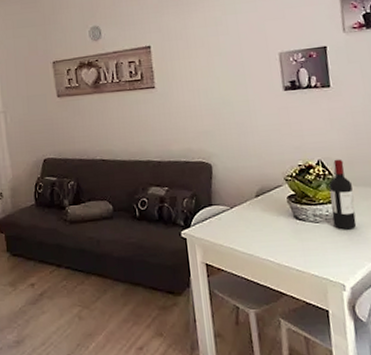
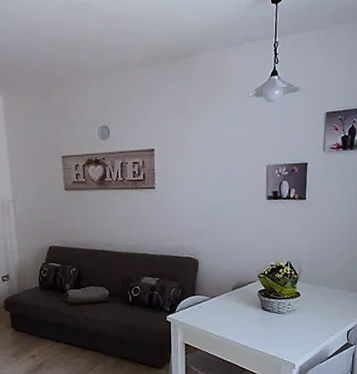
wine bottle: present [329,159,357,230] -> none [292,262,312,321]

